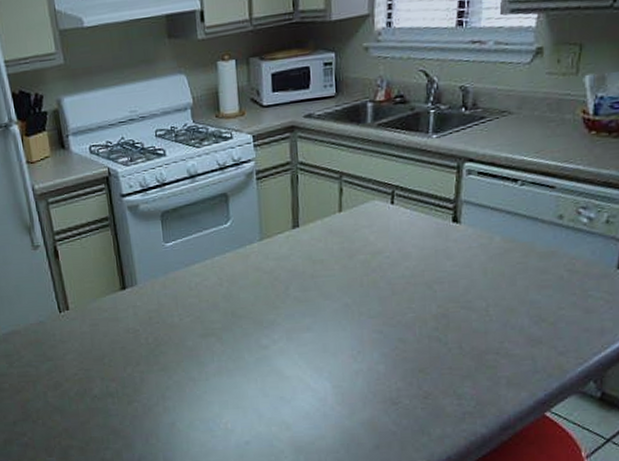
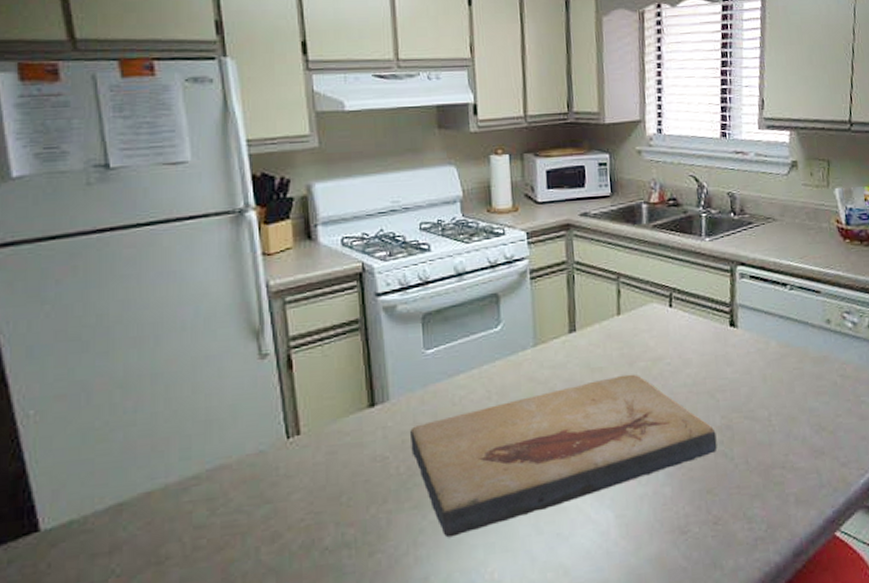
fish fossil: none [155,266,432,395] -> present [410,374,718,538]

